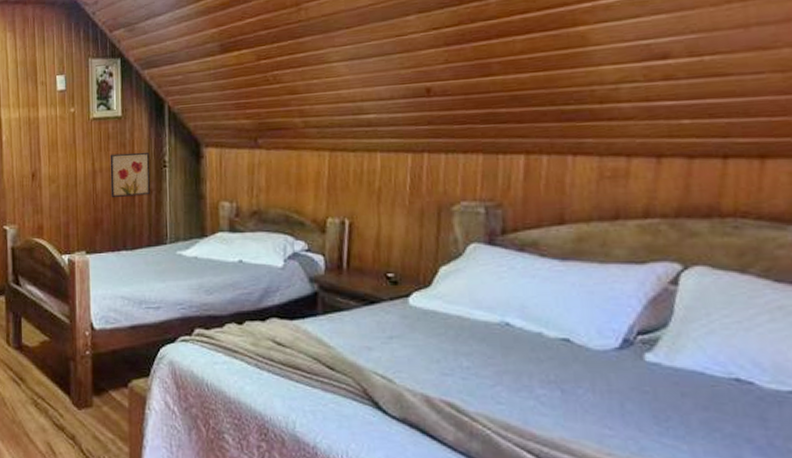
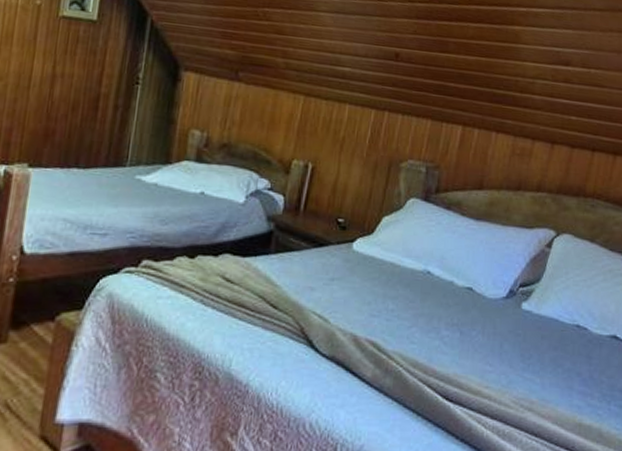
wall art: present [110,152,151,198] -> none [69,59,123,112]

